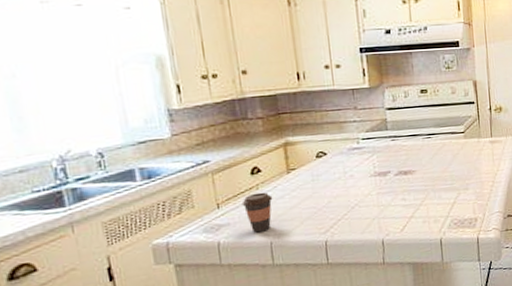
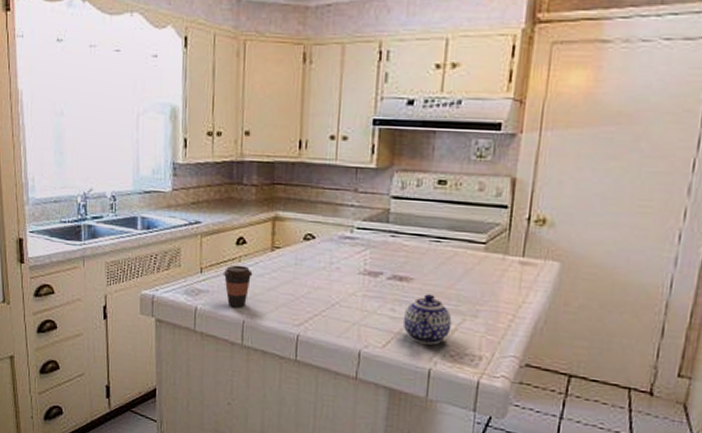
teapot: none [413,180,451,221] -> present [402,294,452,345]

